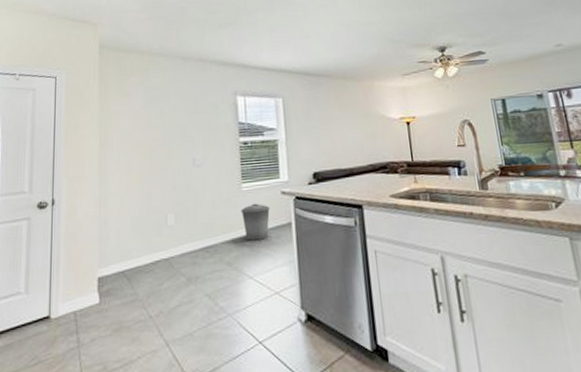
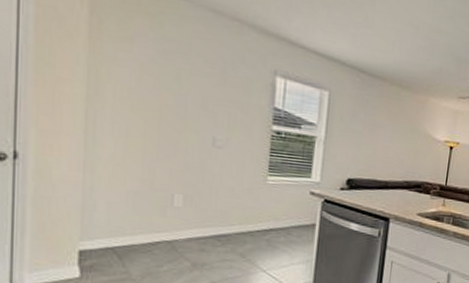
trash can: present [241,203,271,241] -> none [262,198,296,237]

